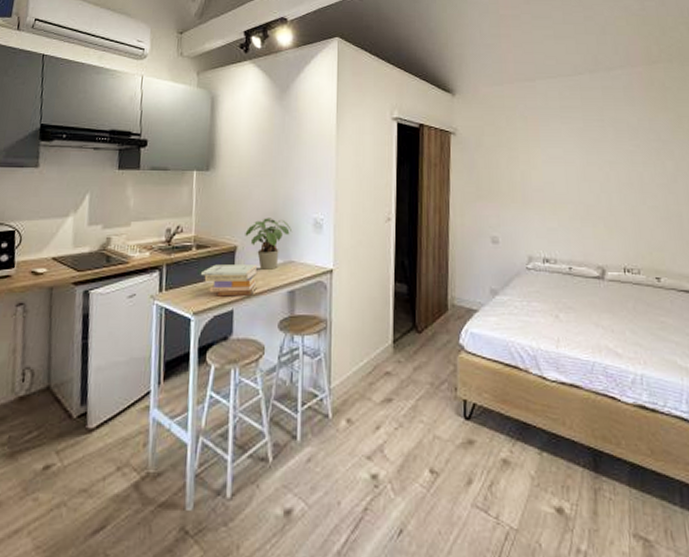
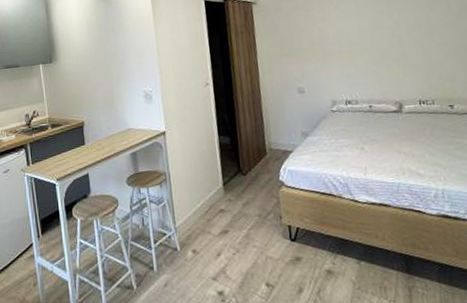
books: present [200,263,258,297] -> none [57,134,105,164]
potted plant: present [245,218,293,271] -> none [89,95,128,139]

